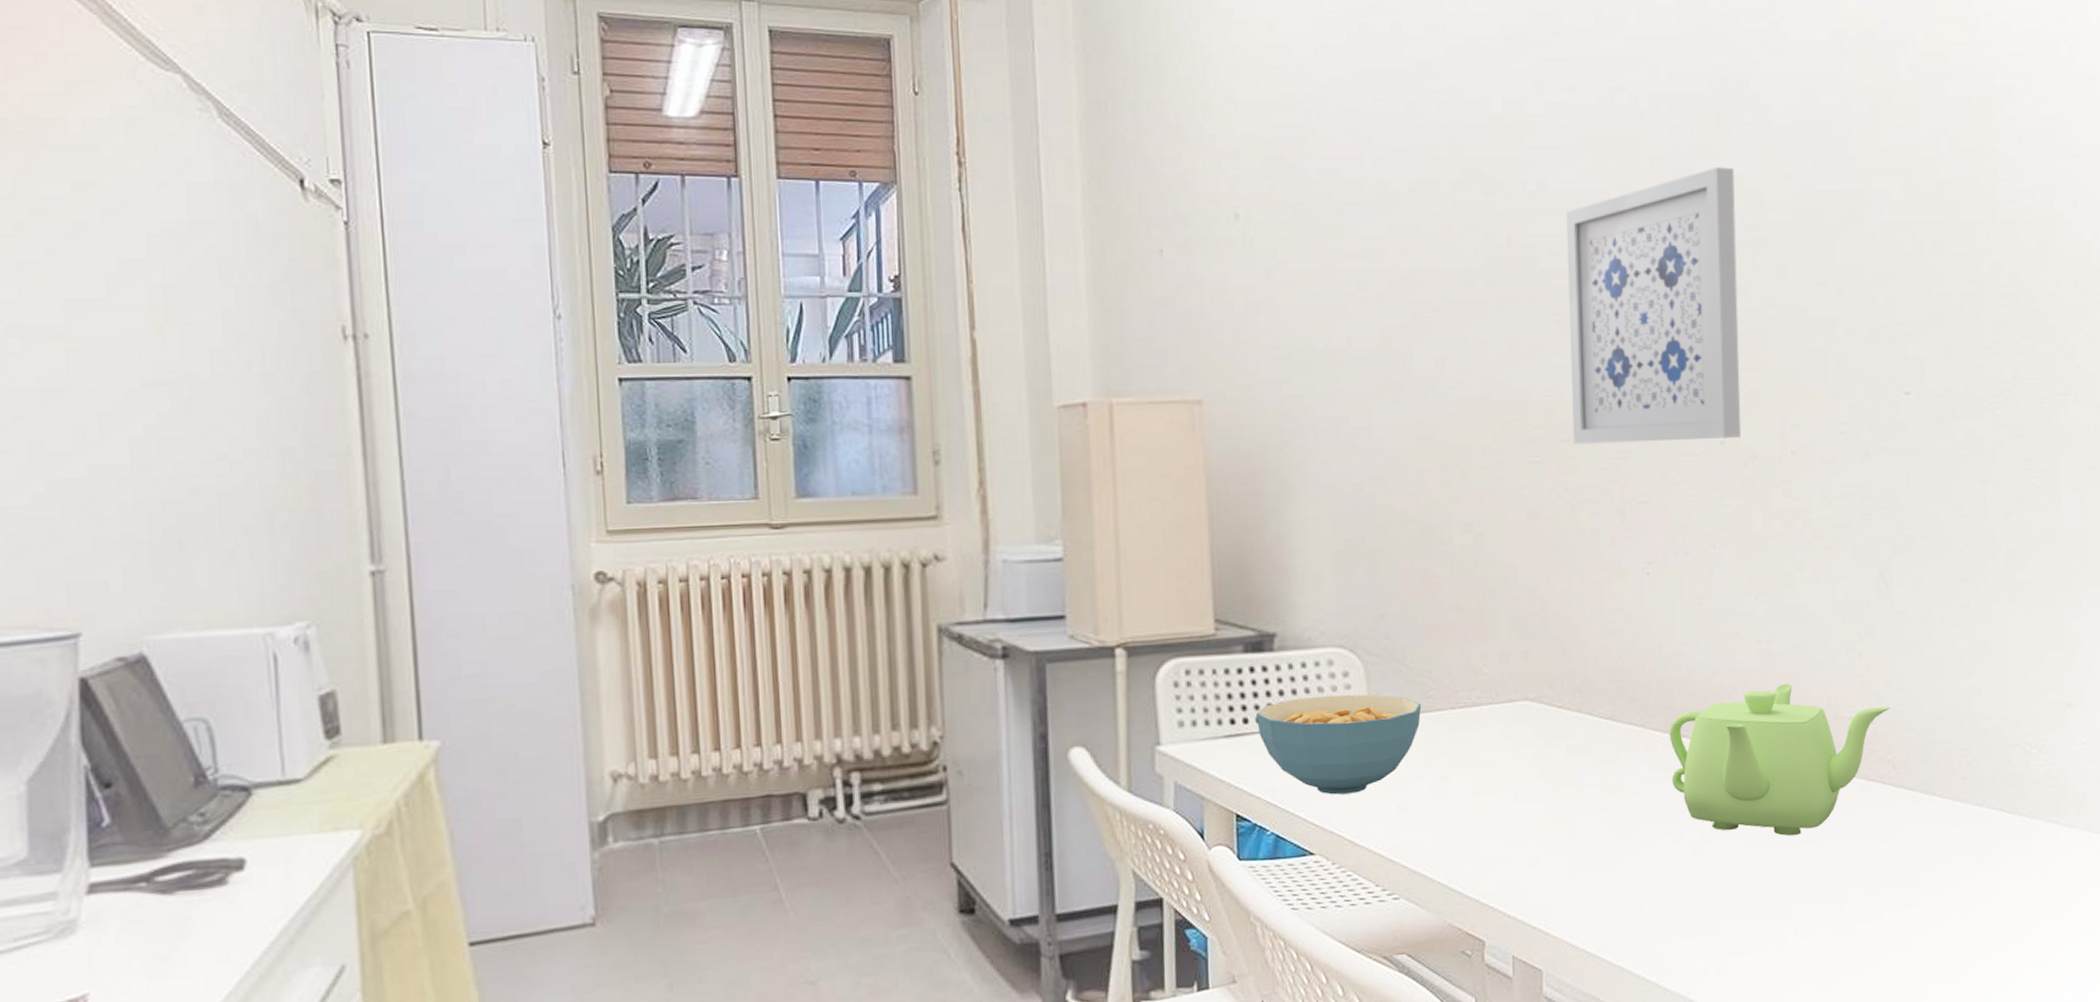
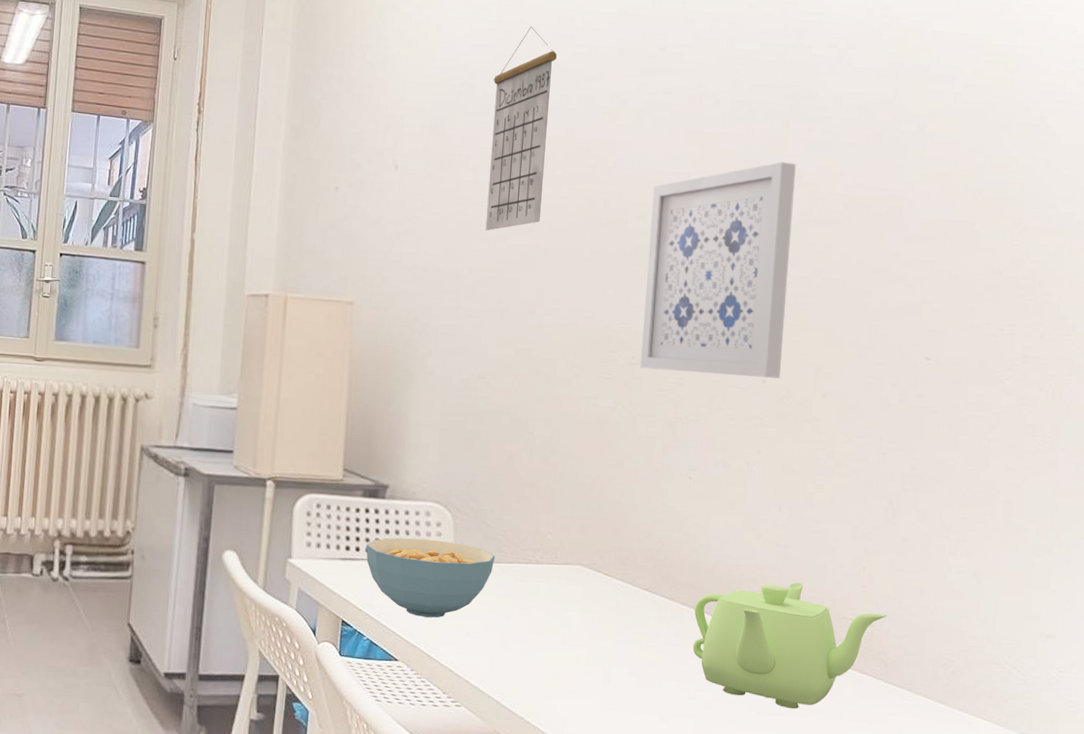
calendar: none [1350,16,1429,289] -> present [485,26,557,231]

